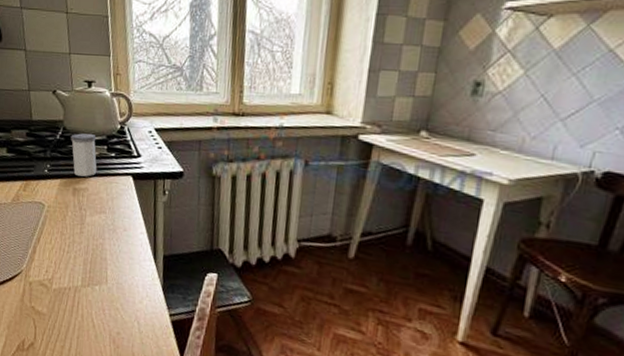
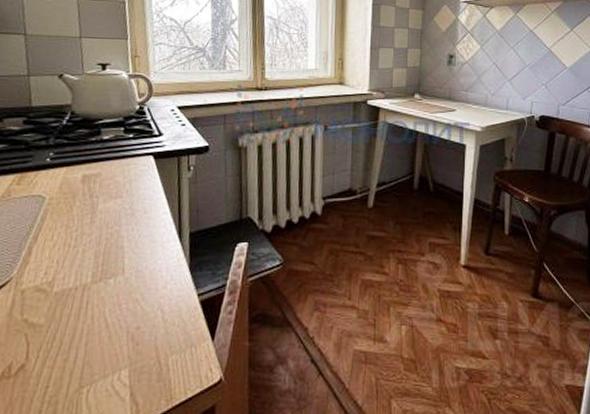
salt shaker: present [70,133,97,177] -> none [80,117,112,161]

